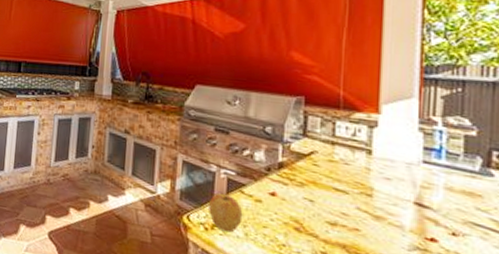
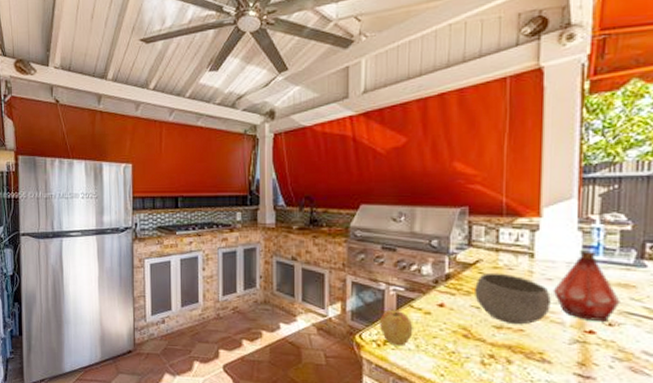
bowl: none [308,165,389,224] -> present [475,272,551,325]
bottle: none [391,152,465,230] -> present [553,250,620,321]

